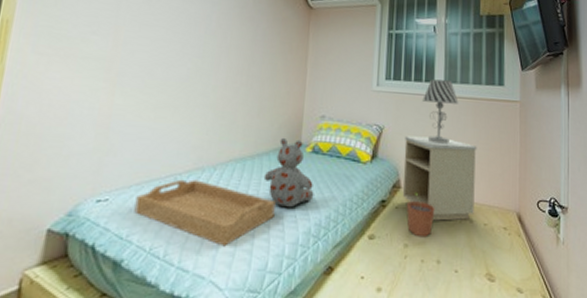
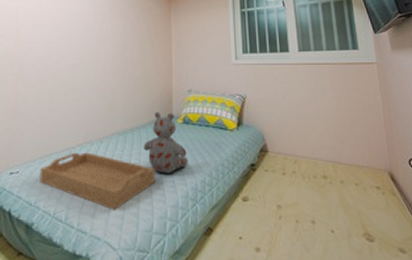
nightstand: present [402,136,477,221] -> none [267,103,344,182]
plant pot: present [407,192,435,238] -> none [276,155,304,199]
table lamp: present [422,79,459,144] -> none [279,49,315,108]

